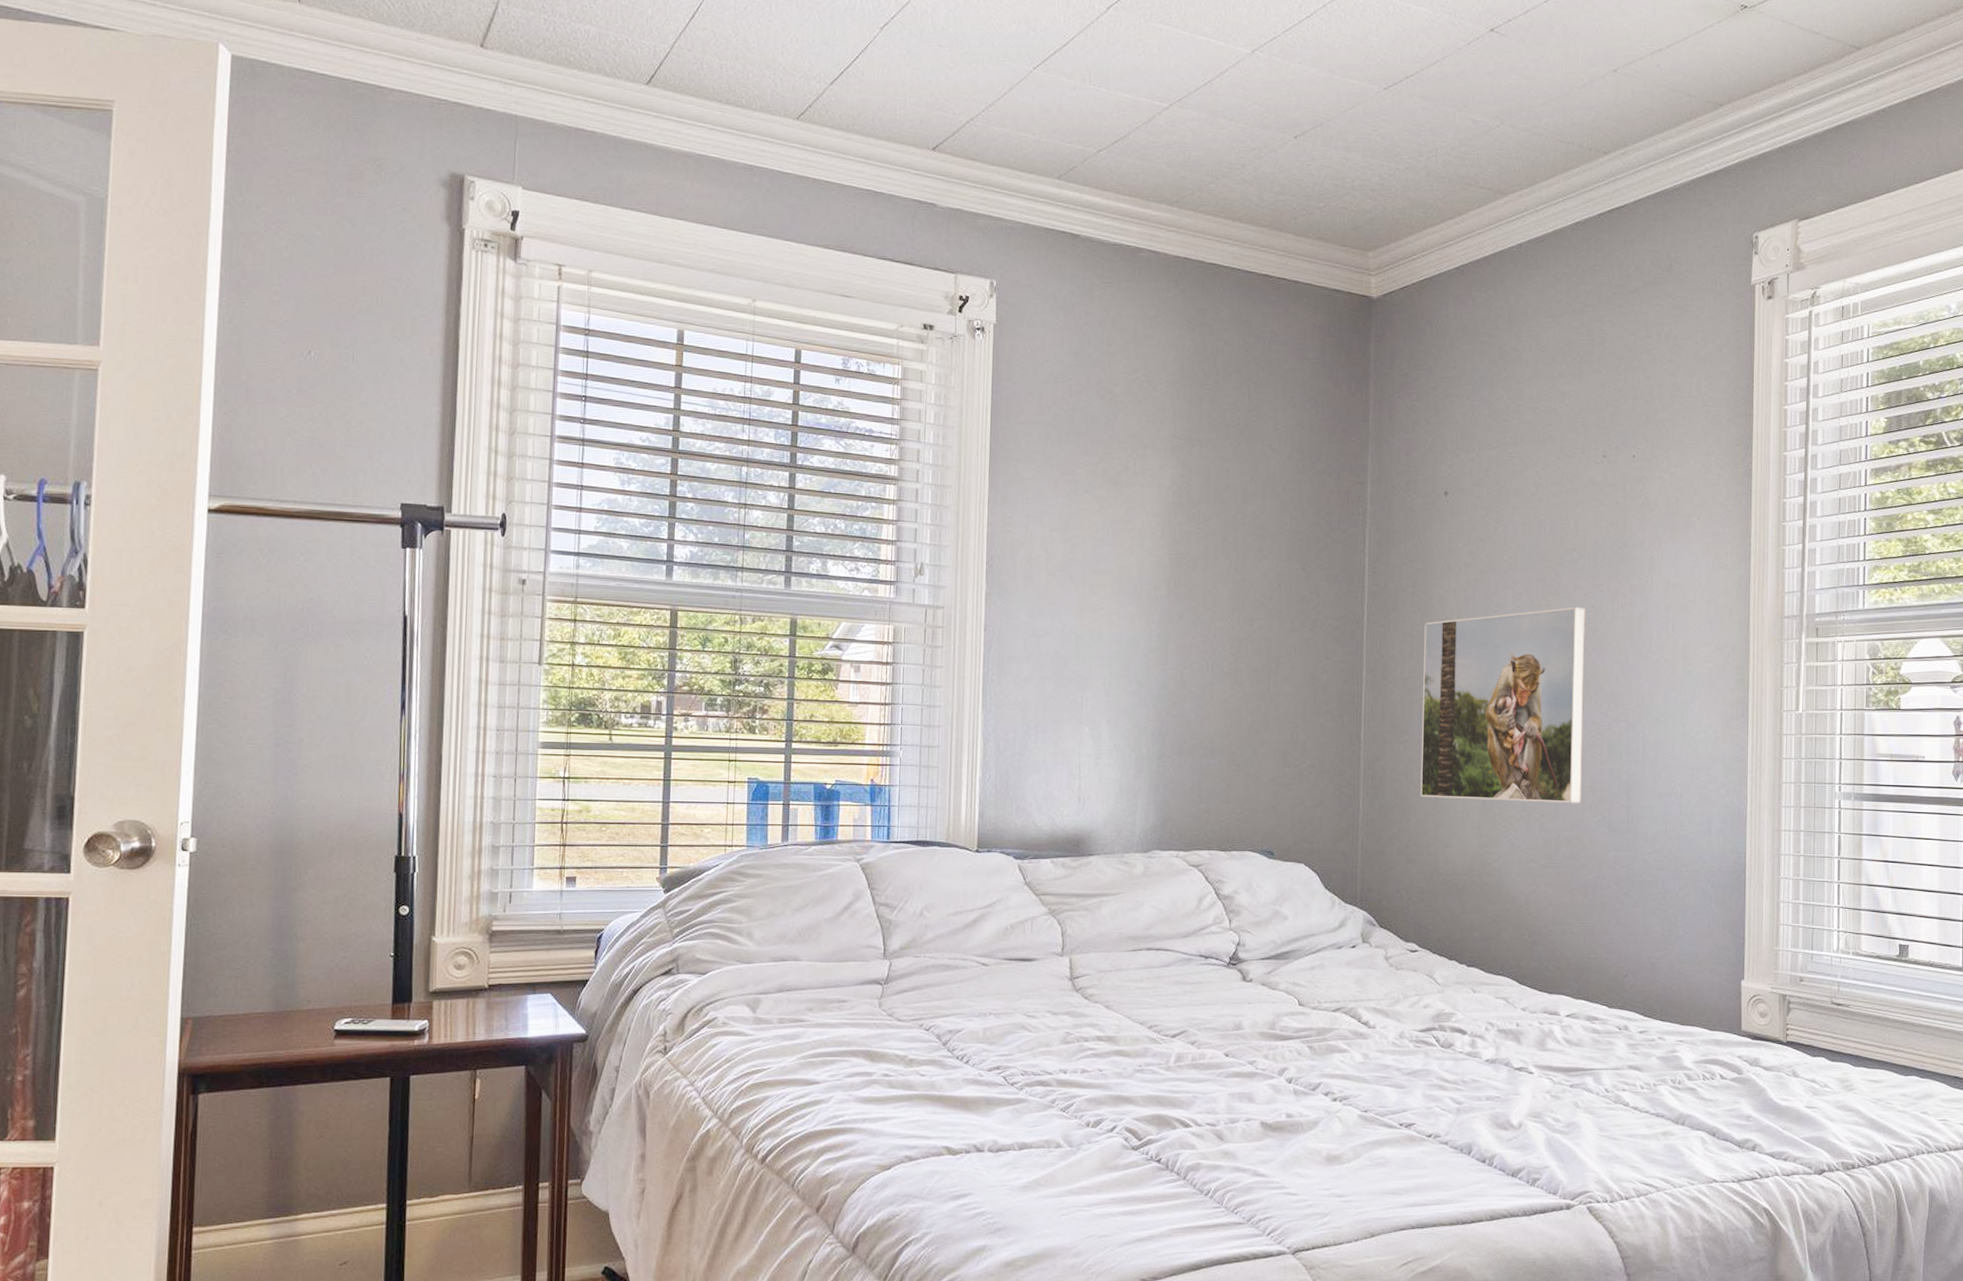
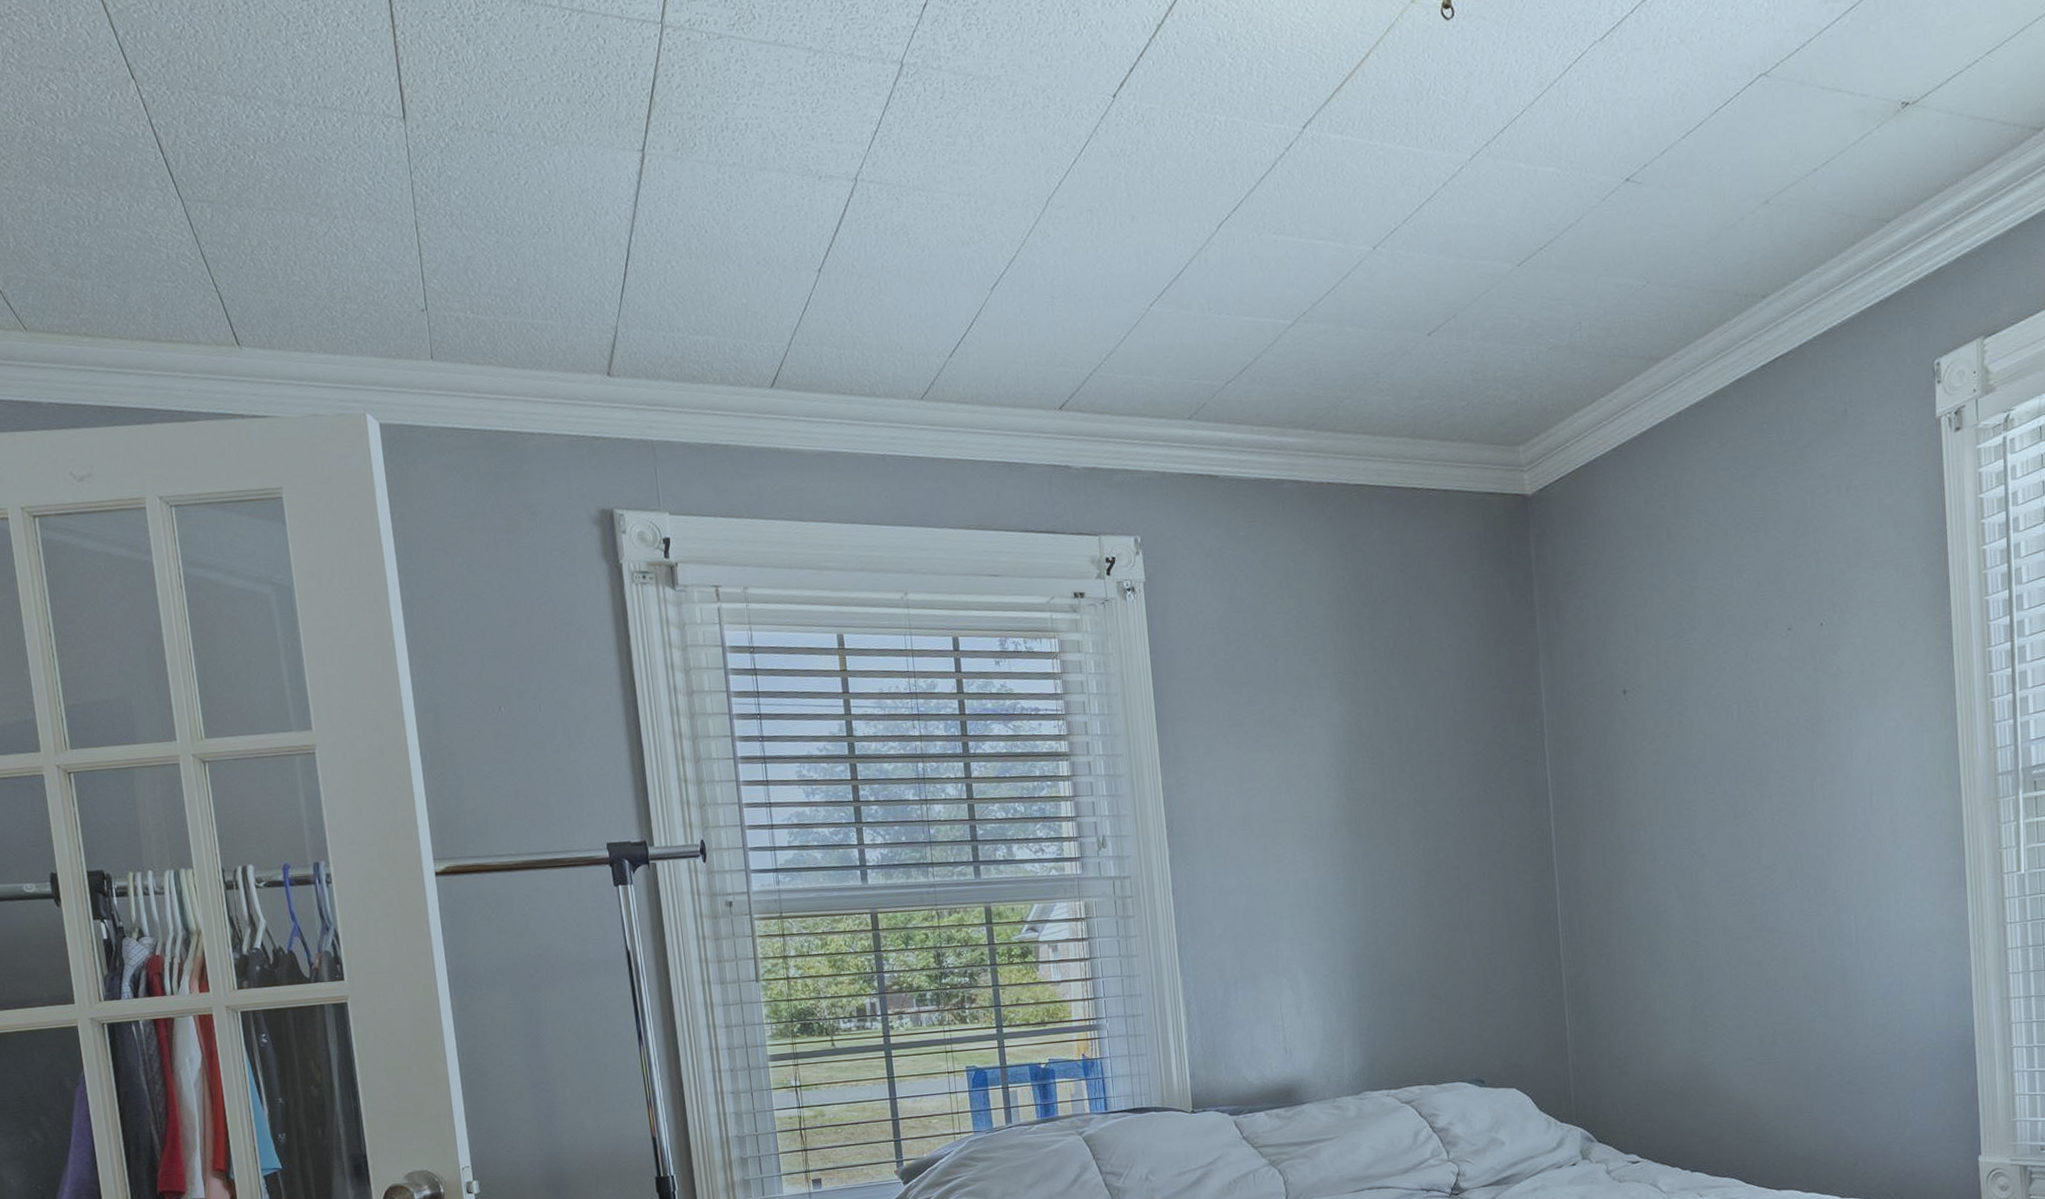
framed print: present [1420,606,1585,803] -> none [1615,792,1795,1008]

